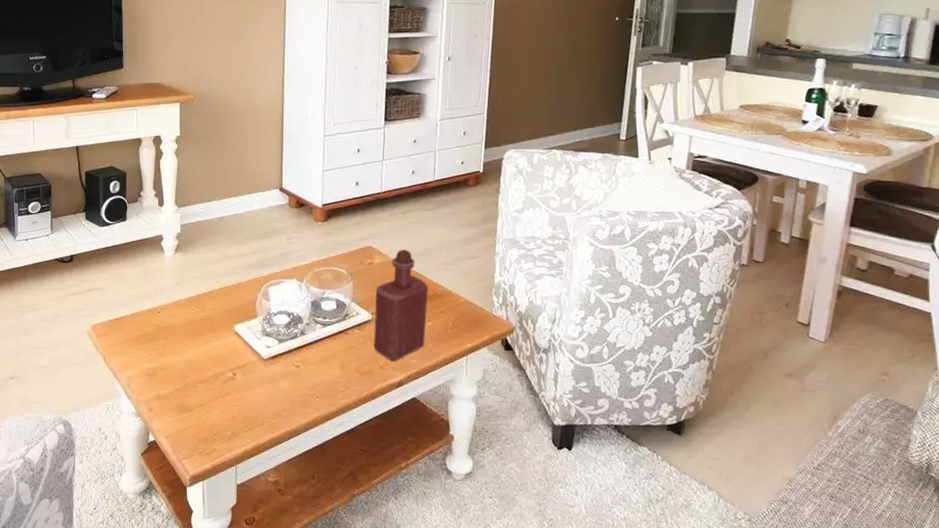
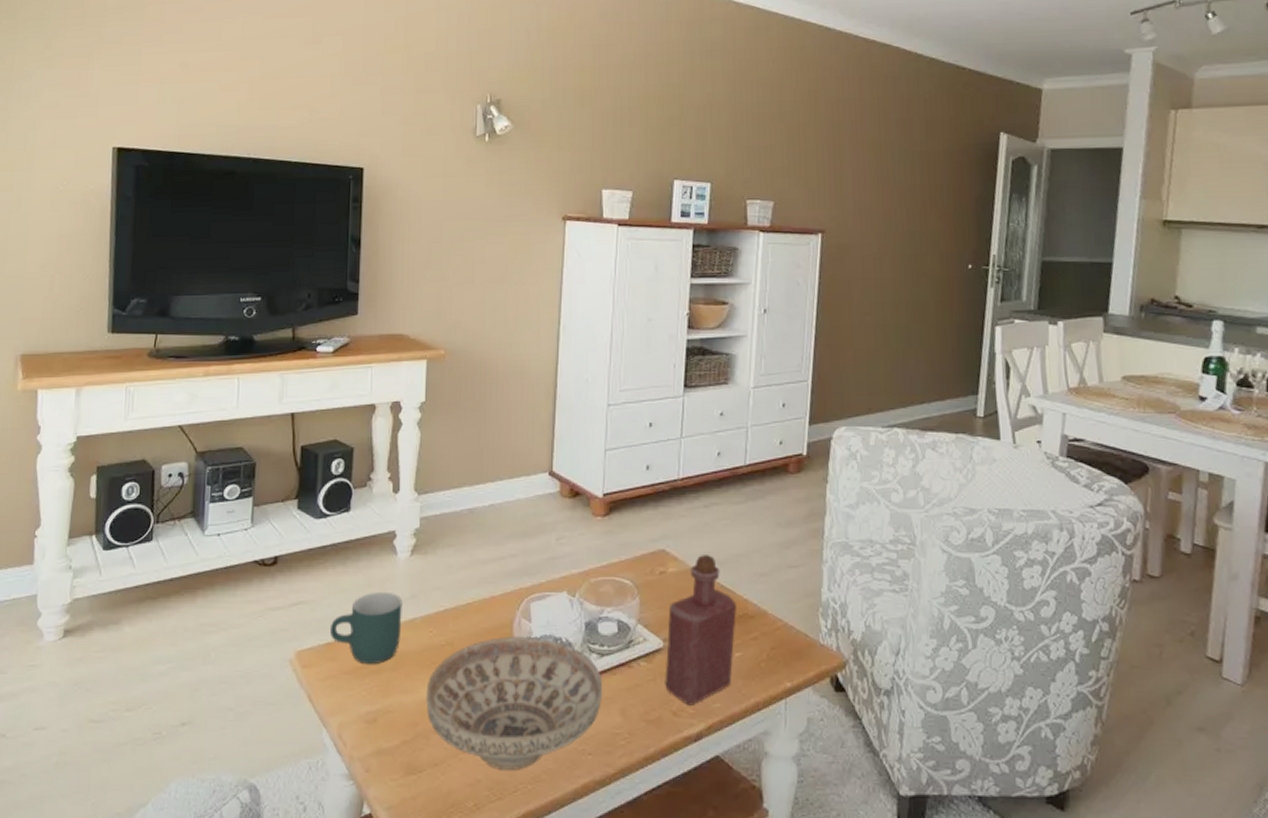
mug: none [116,280,171,334] -> present [329,591,402,665]
decorative bowl: none [192,312,326,409] -> present [426,636,603,770]

